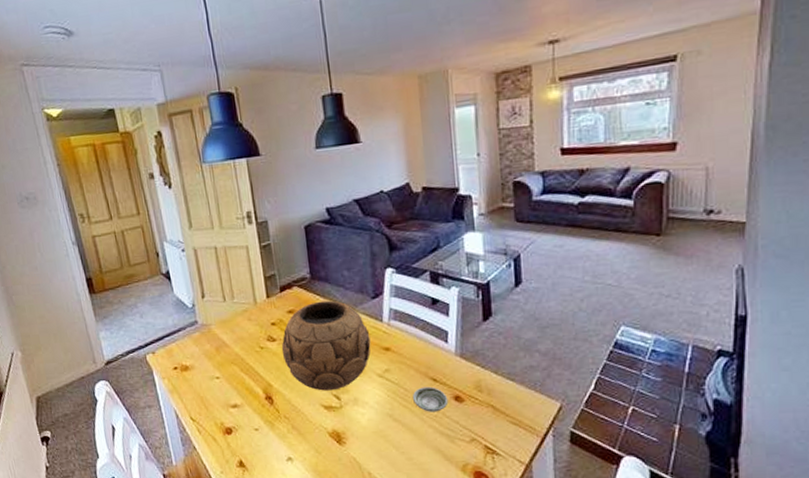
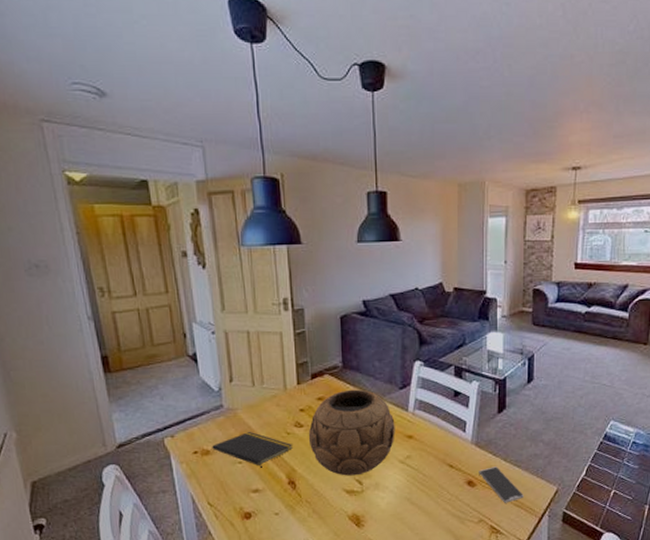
notepad: none [190,346,267,383] -> present [212,431,292,468]
saucer: present [412,386,449,412] -> none [429,472,462,496]
smartphone: none [466,380,521,421] -> present [479,466,524,503]

